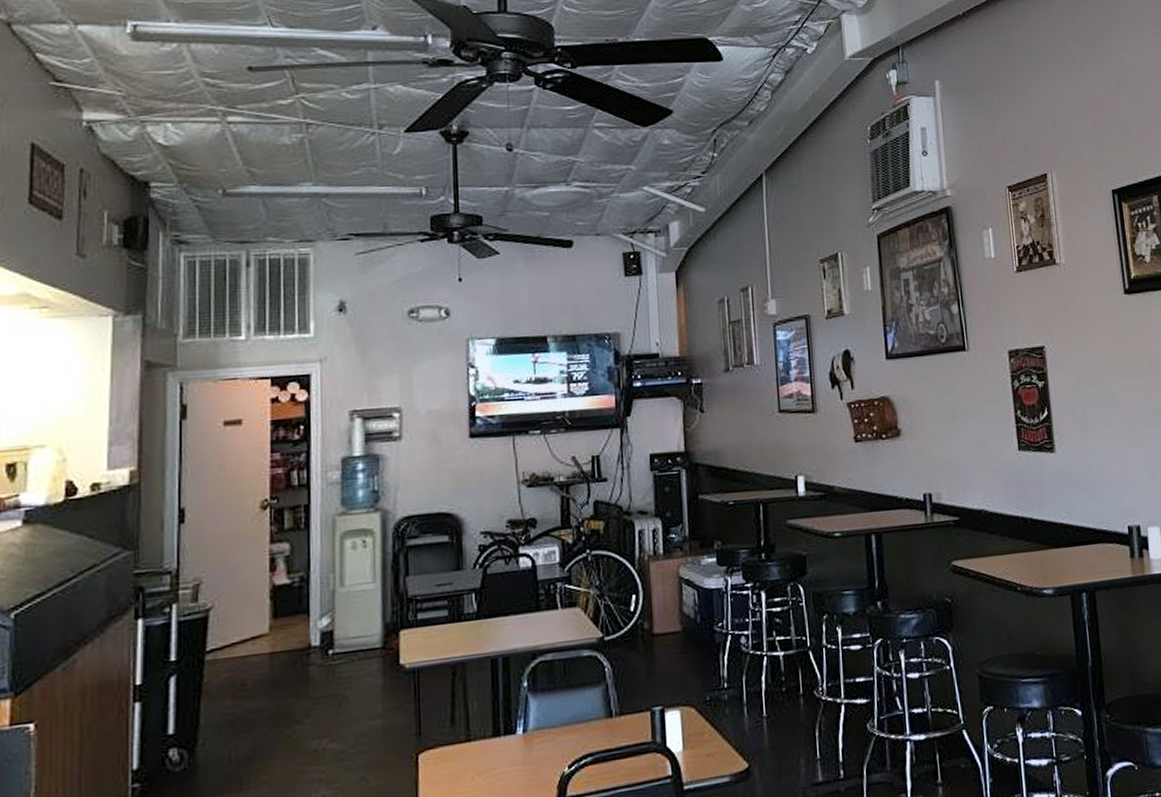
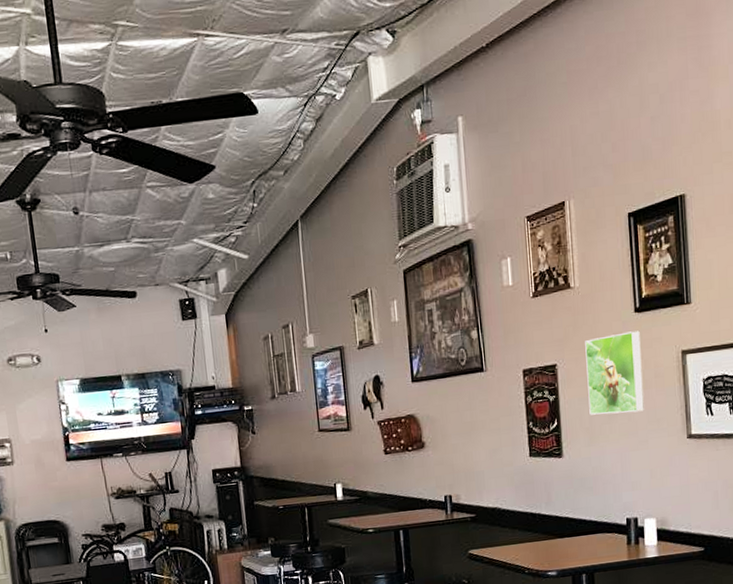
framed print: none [1074,313,1141,405] -> present [585,330,645,415]

